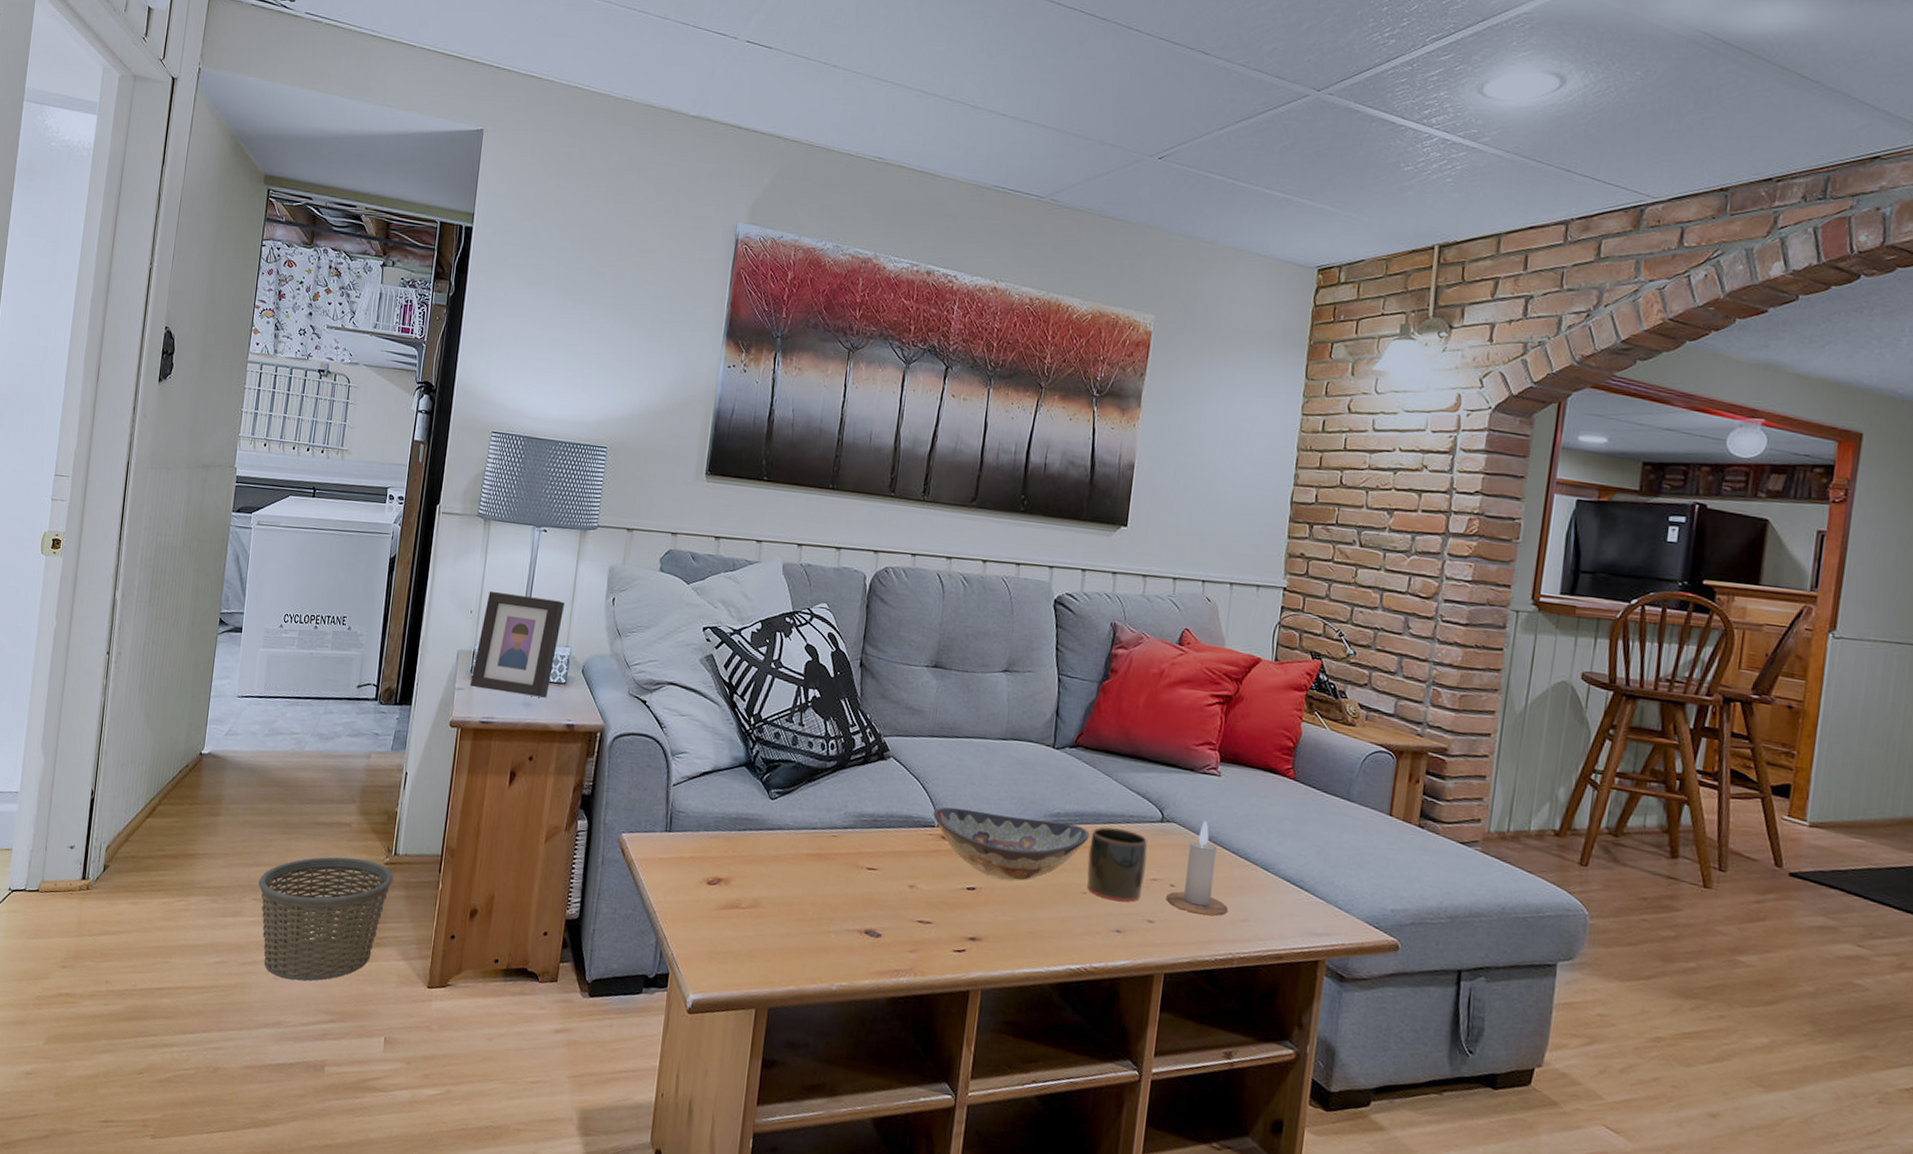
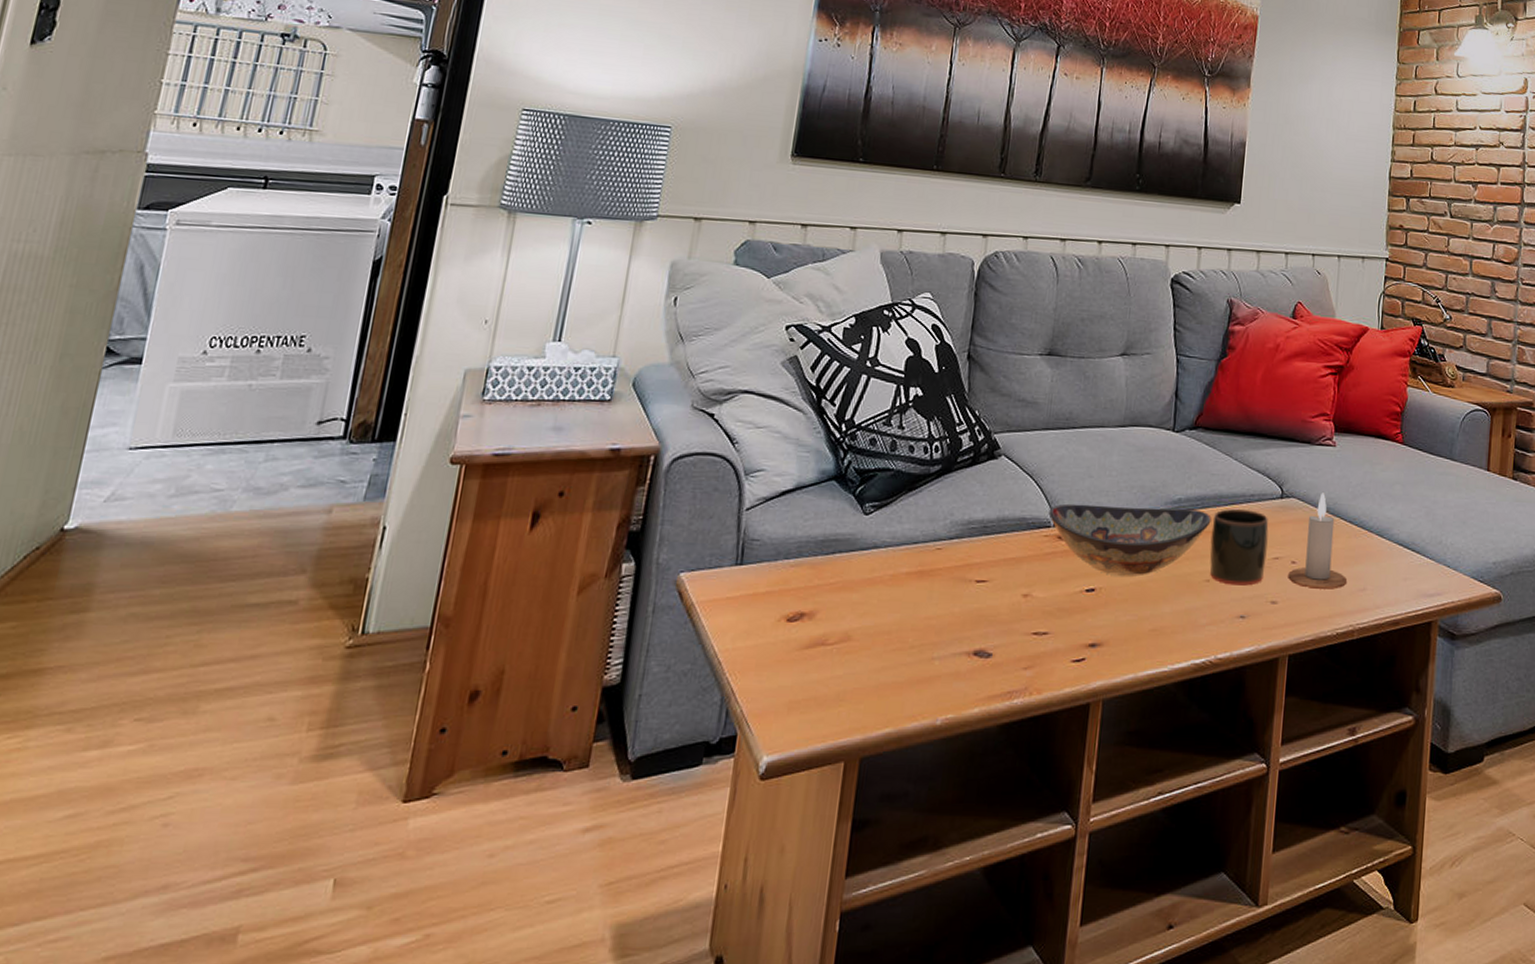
basket: present [258,856,394,981] -> none [145,645,359,822]
picture frame: present [470,590,566,698] -> none [481,295,613,420]

